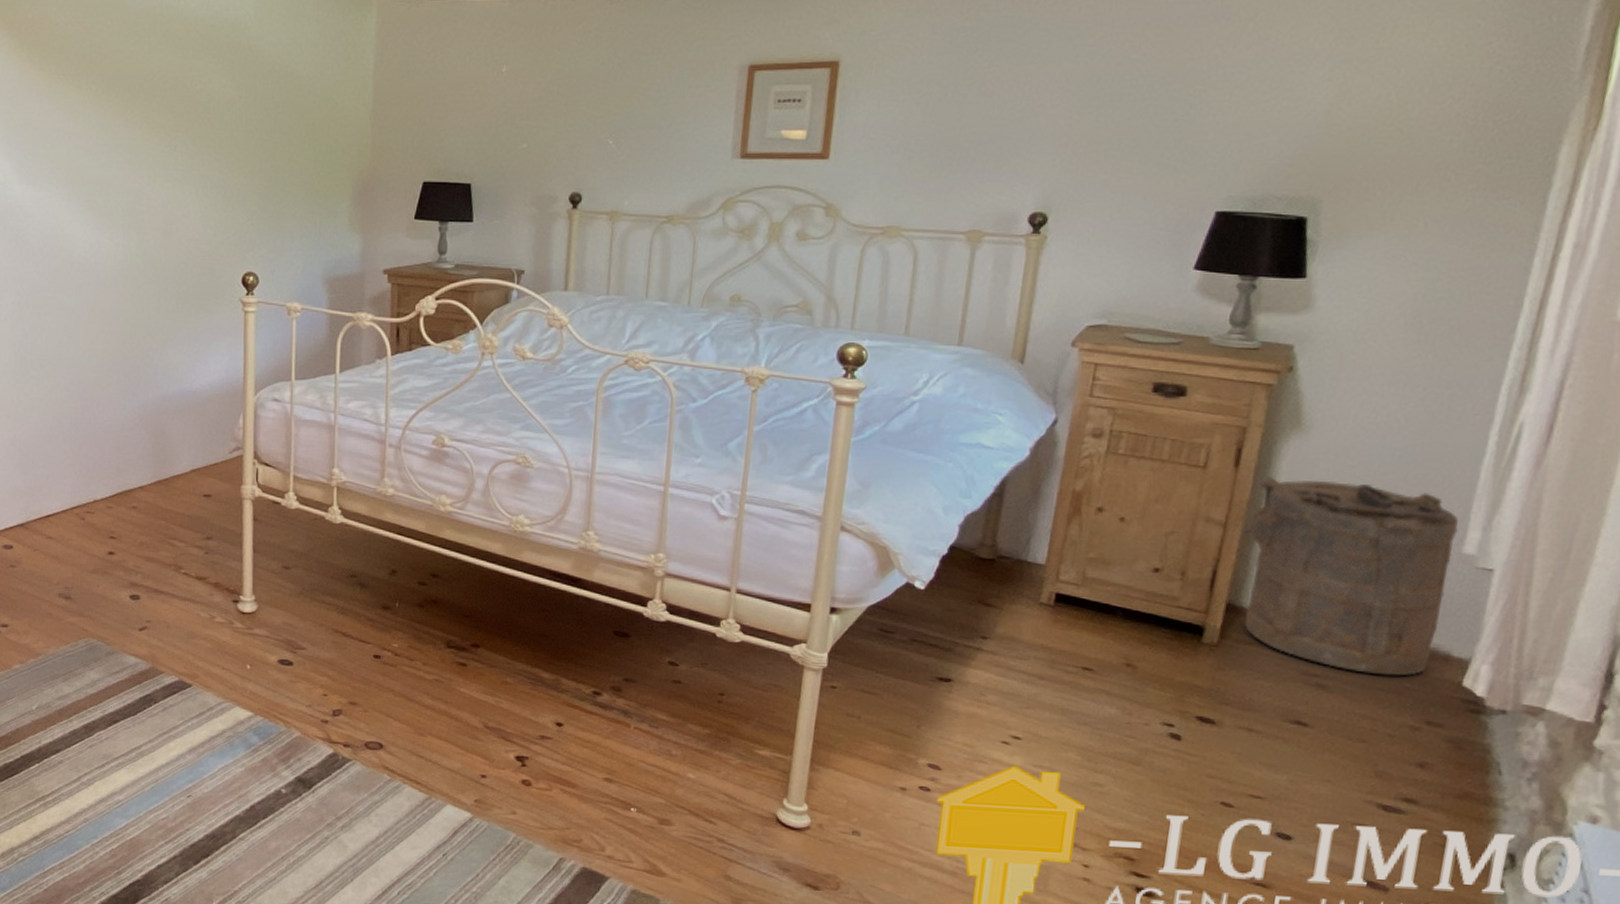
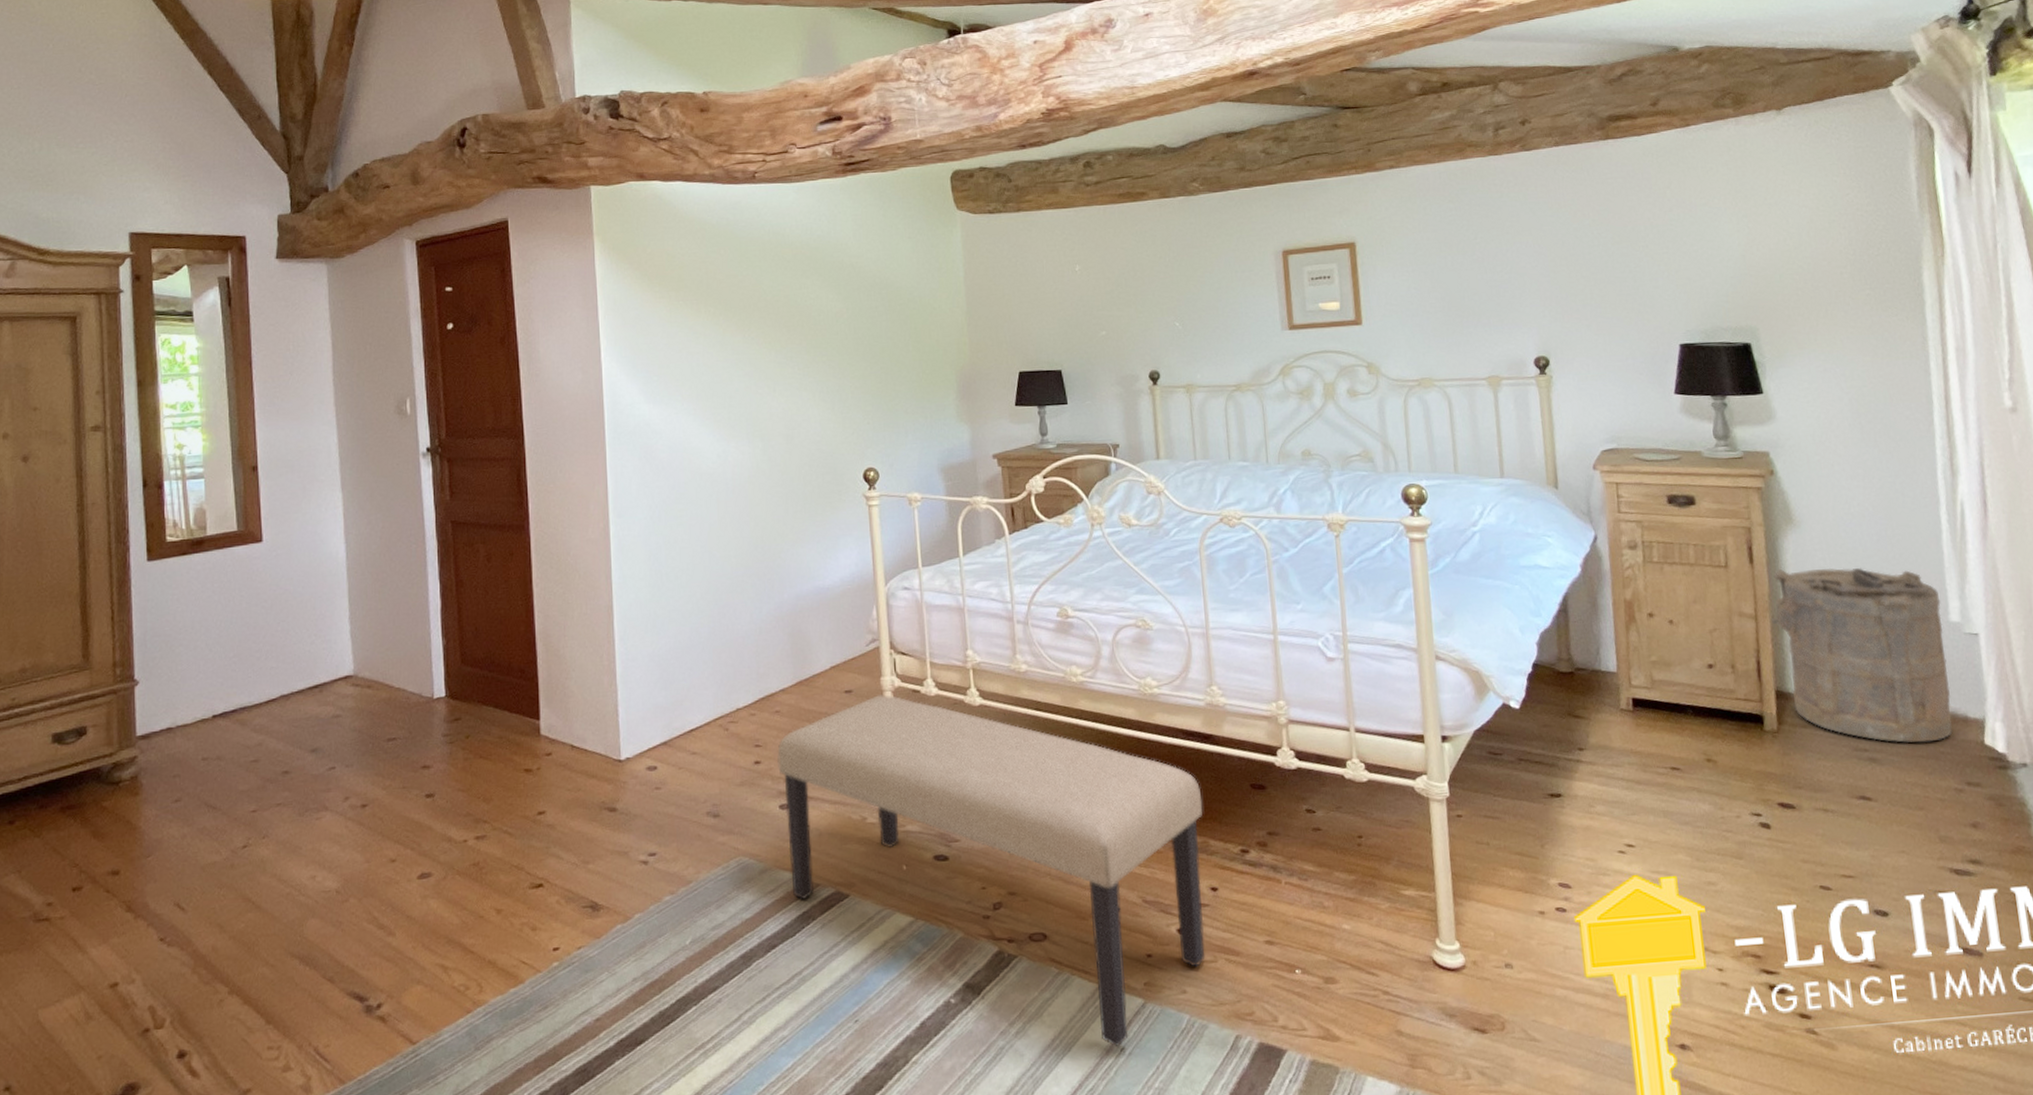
bench: none [131,502,561,851] -> present [777,695,1206,1046]

